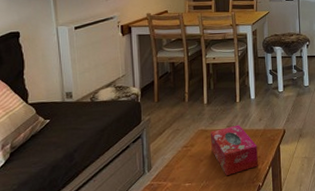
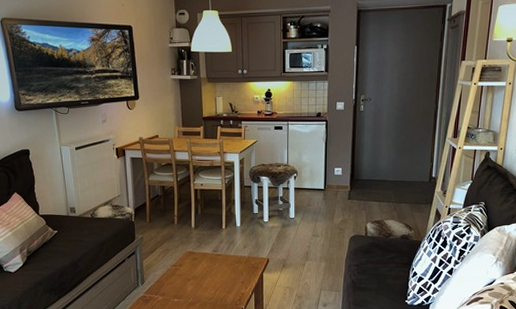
tissue box: present [210,125,258,176] -> none [197,250,242,296]

